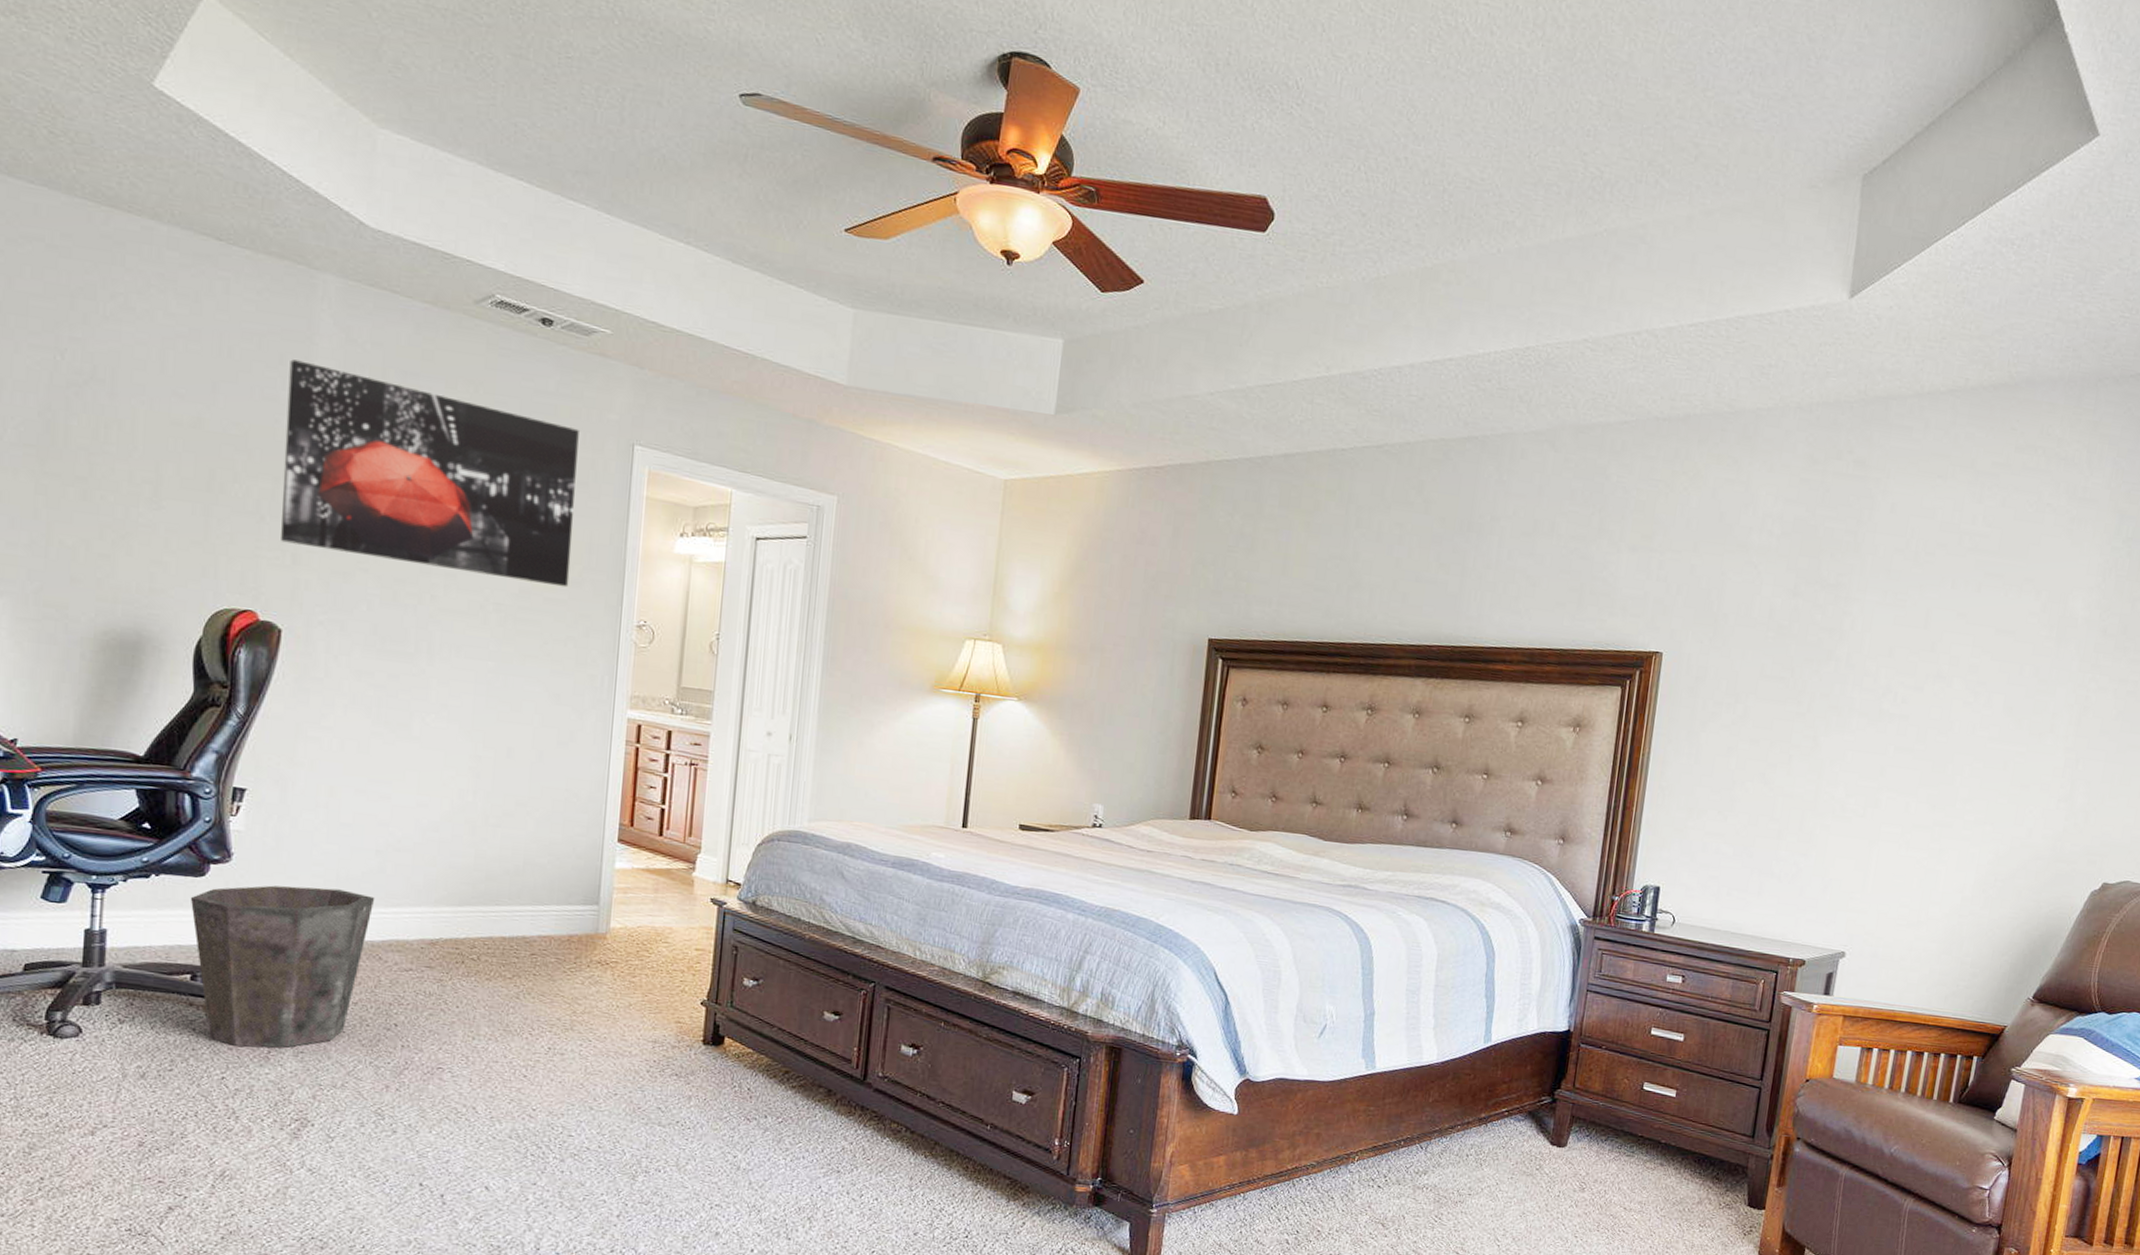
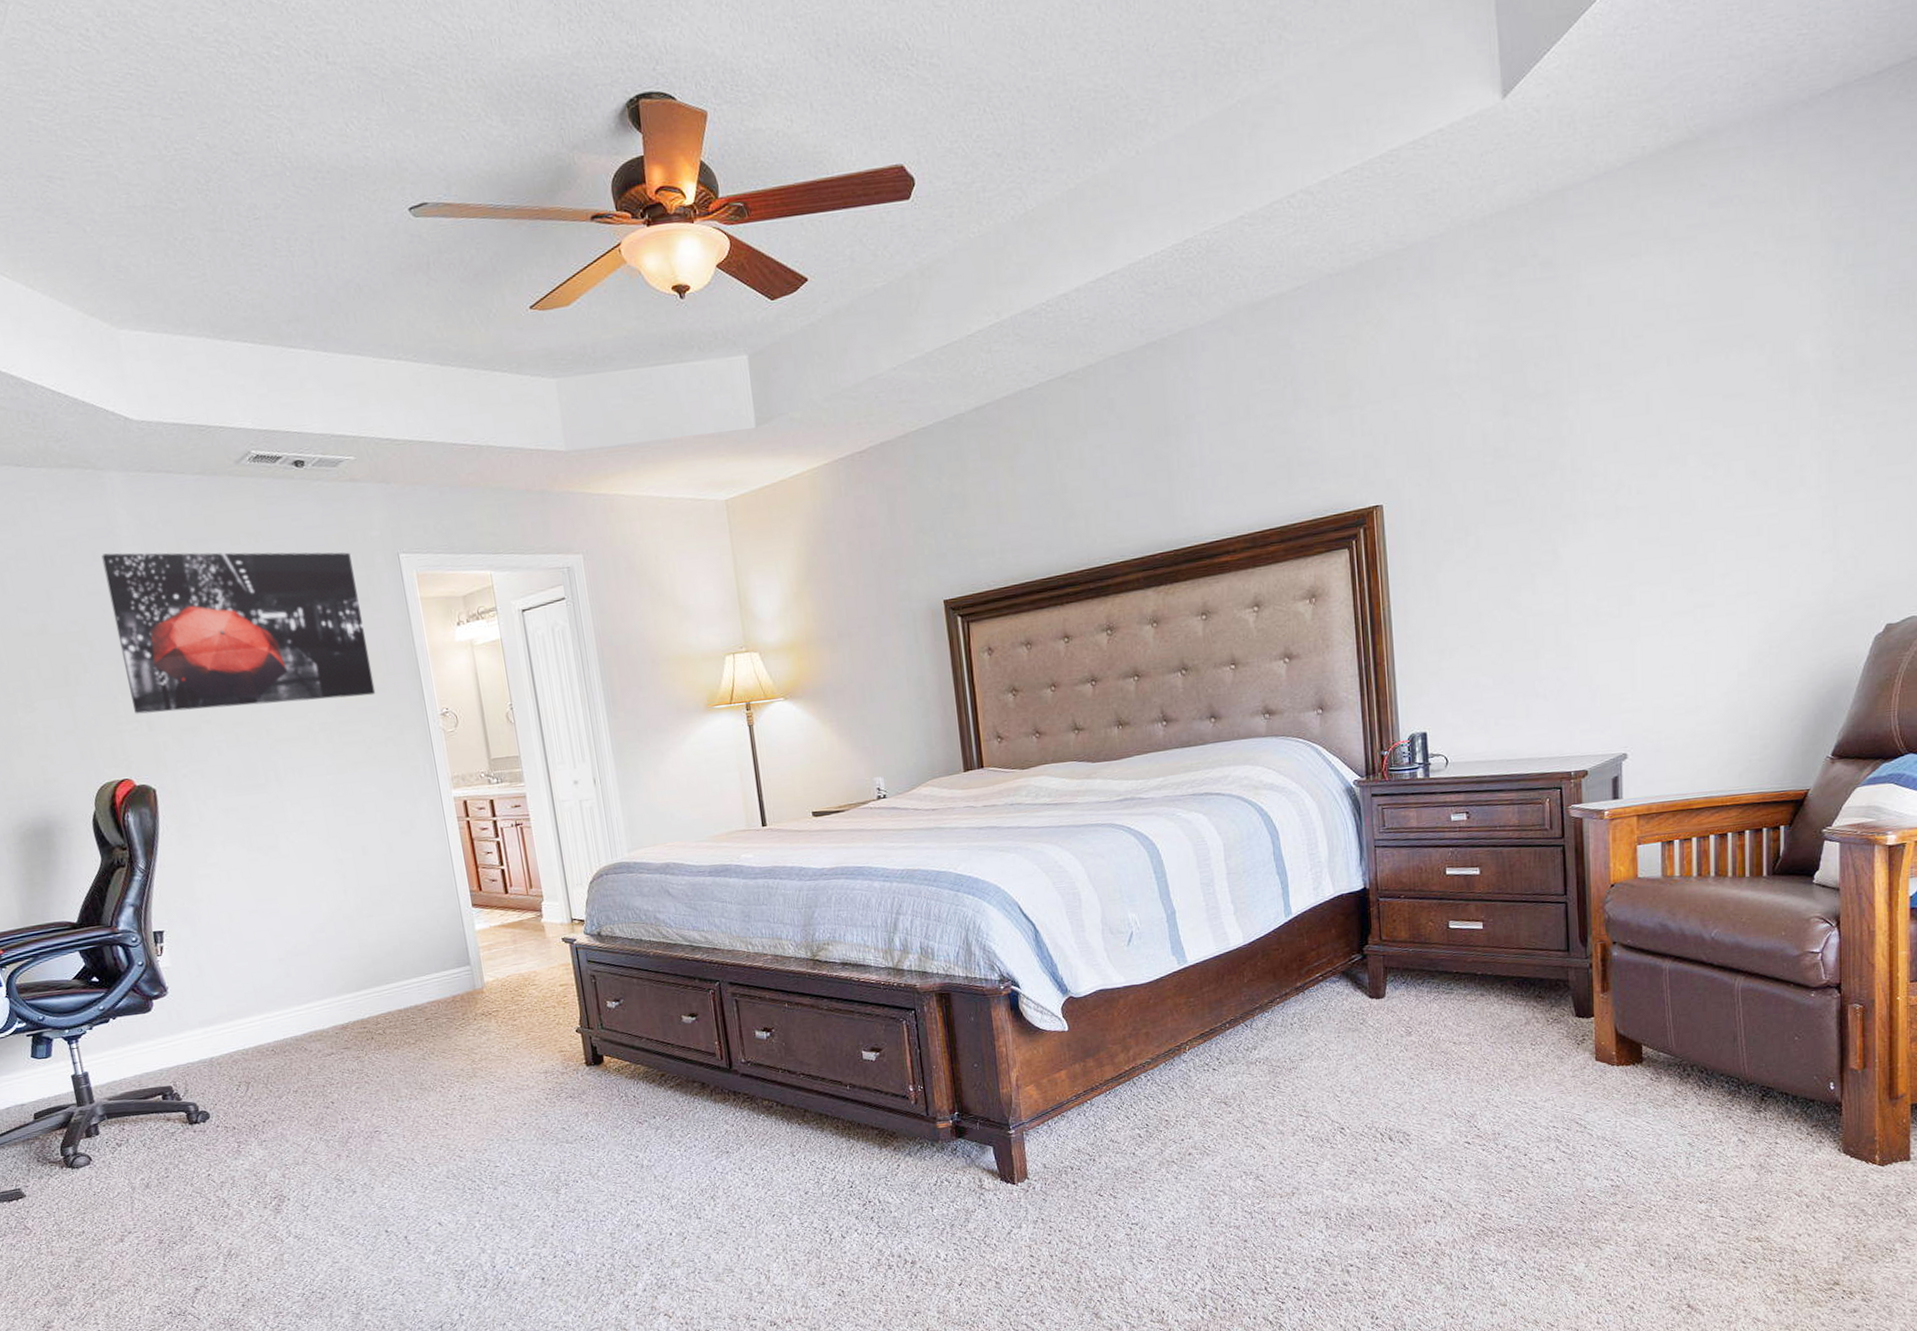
waste bin: present [190,885,375,1048] -> none [144,998,293,1148]

